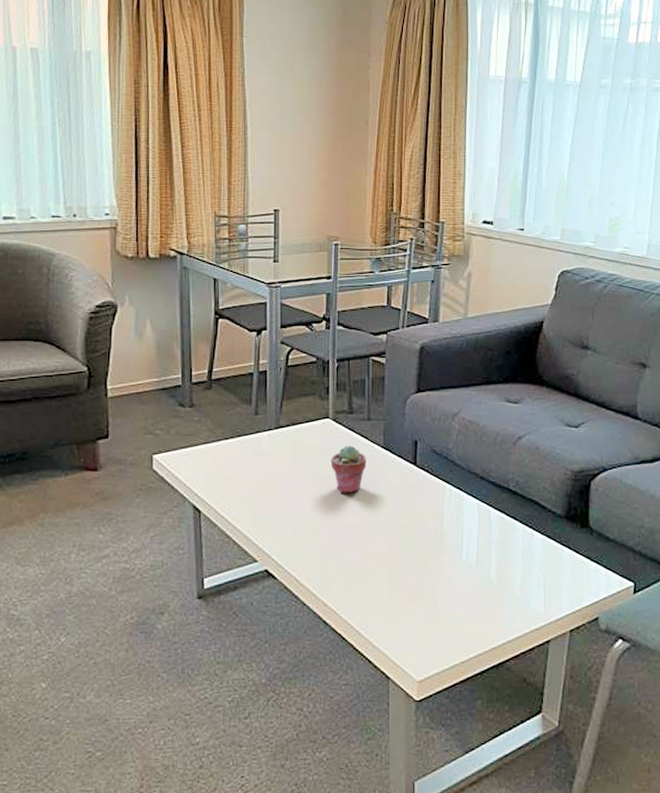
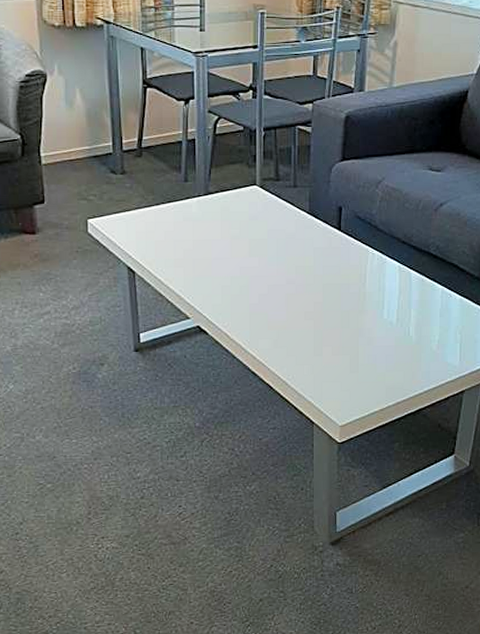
potted succulent: present [330,445,367,494] -> none [258,211,293,257]

